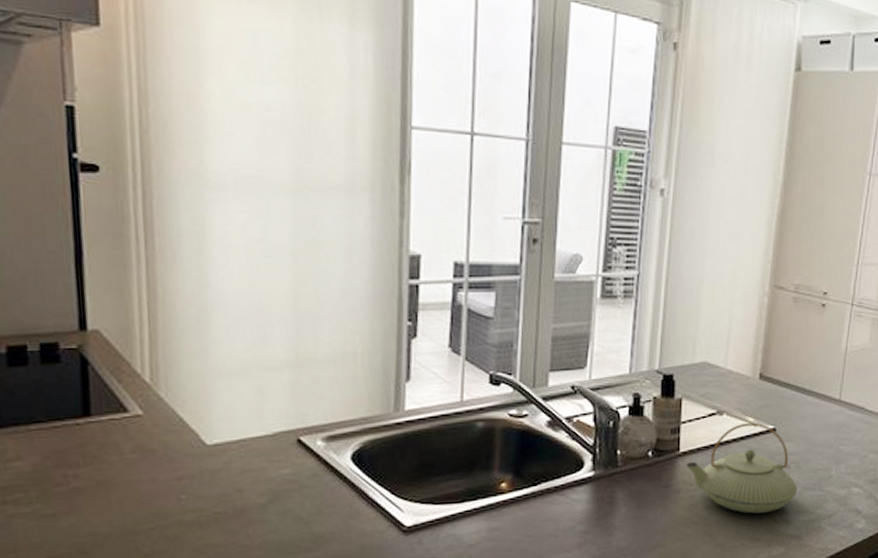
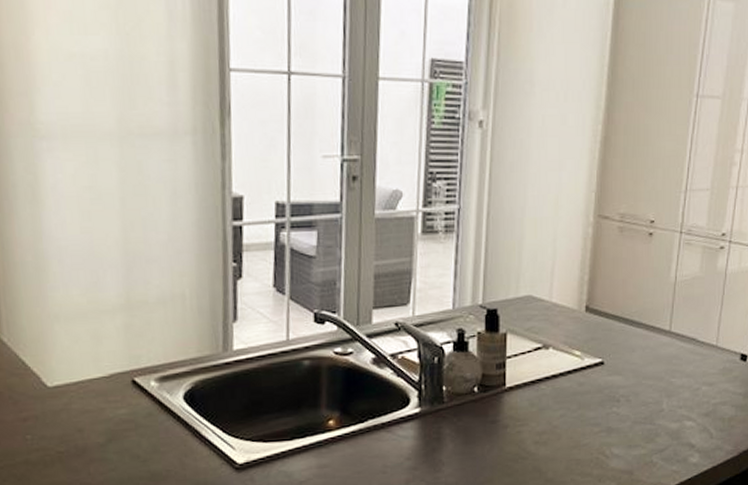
teapot: present [686,422,798,514] -> none [512,356,628,449]

